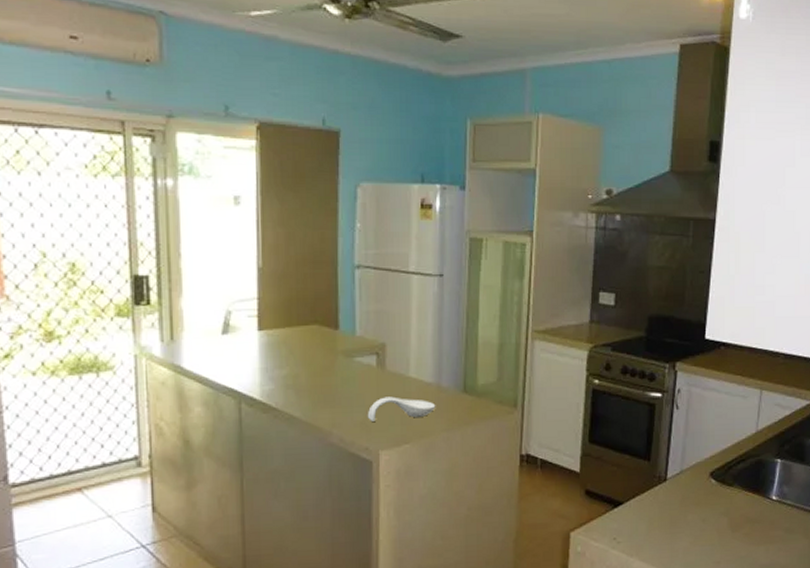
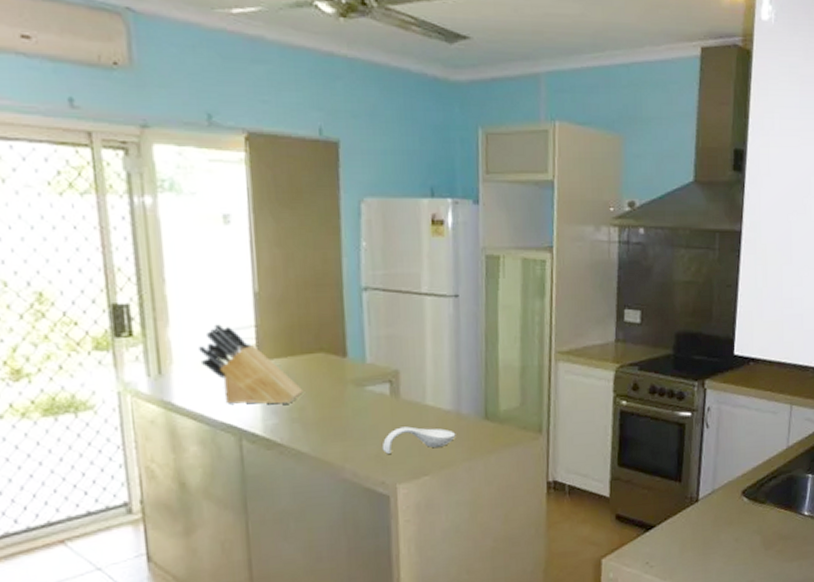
knife block: none [206,296,298,371] -> present [197,324,304,404]

